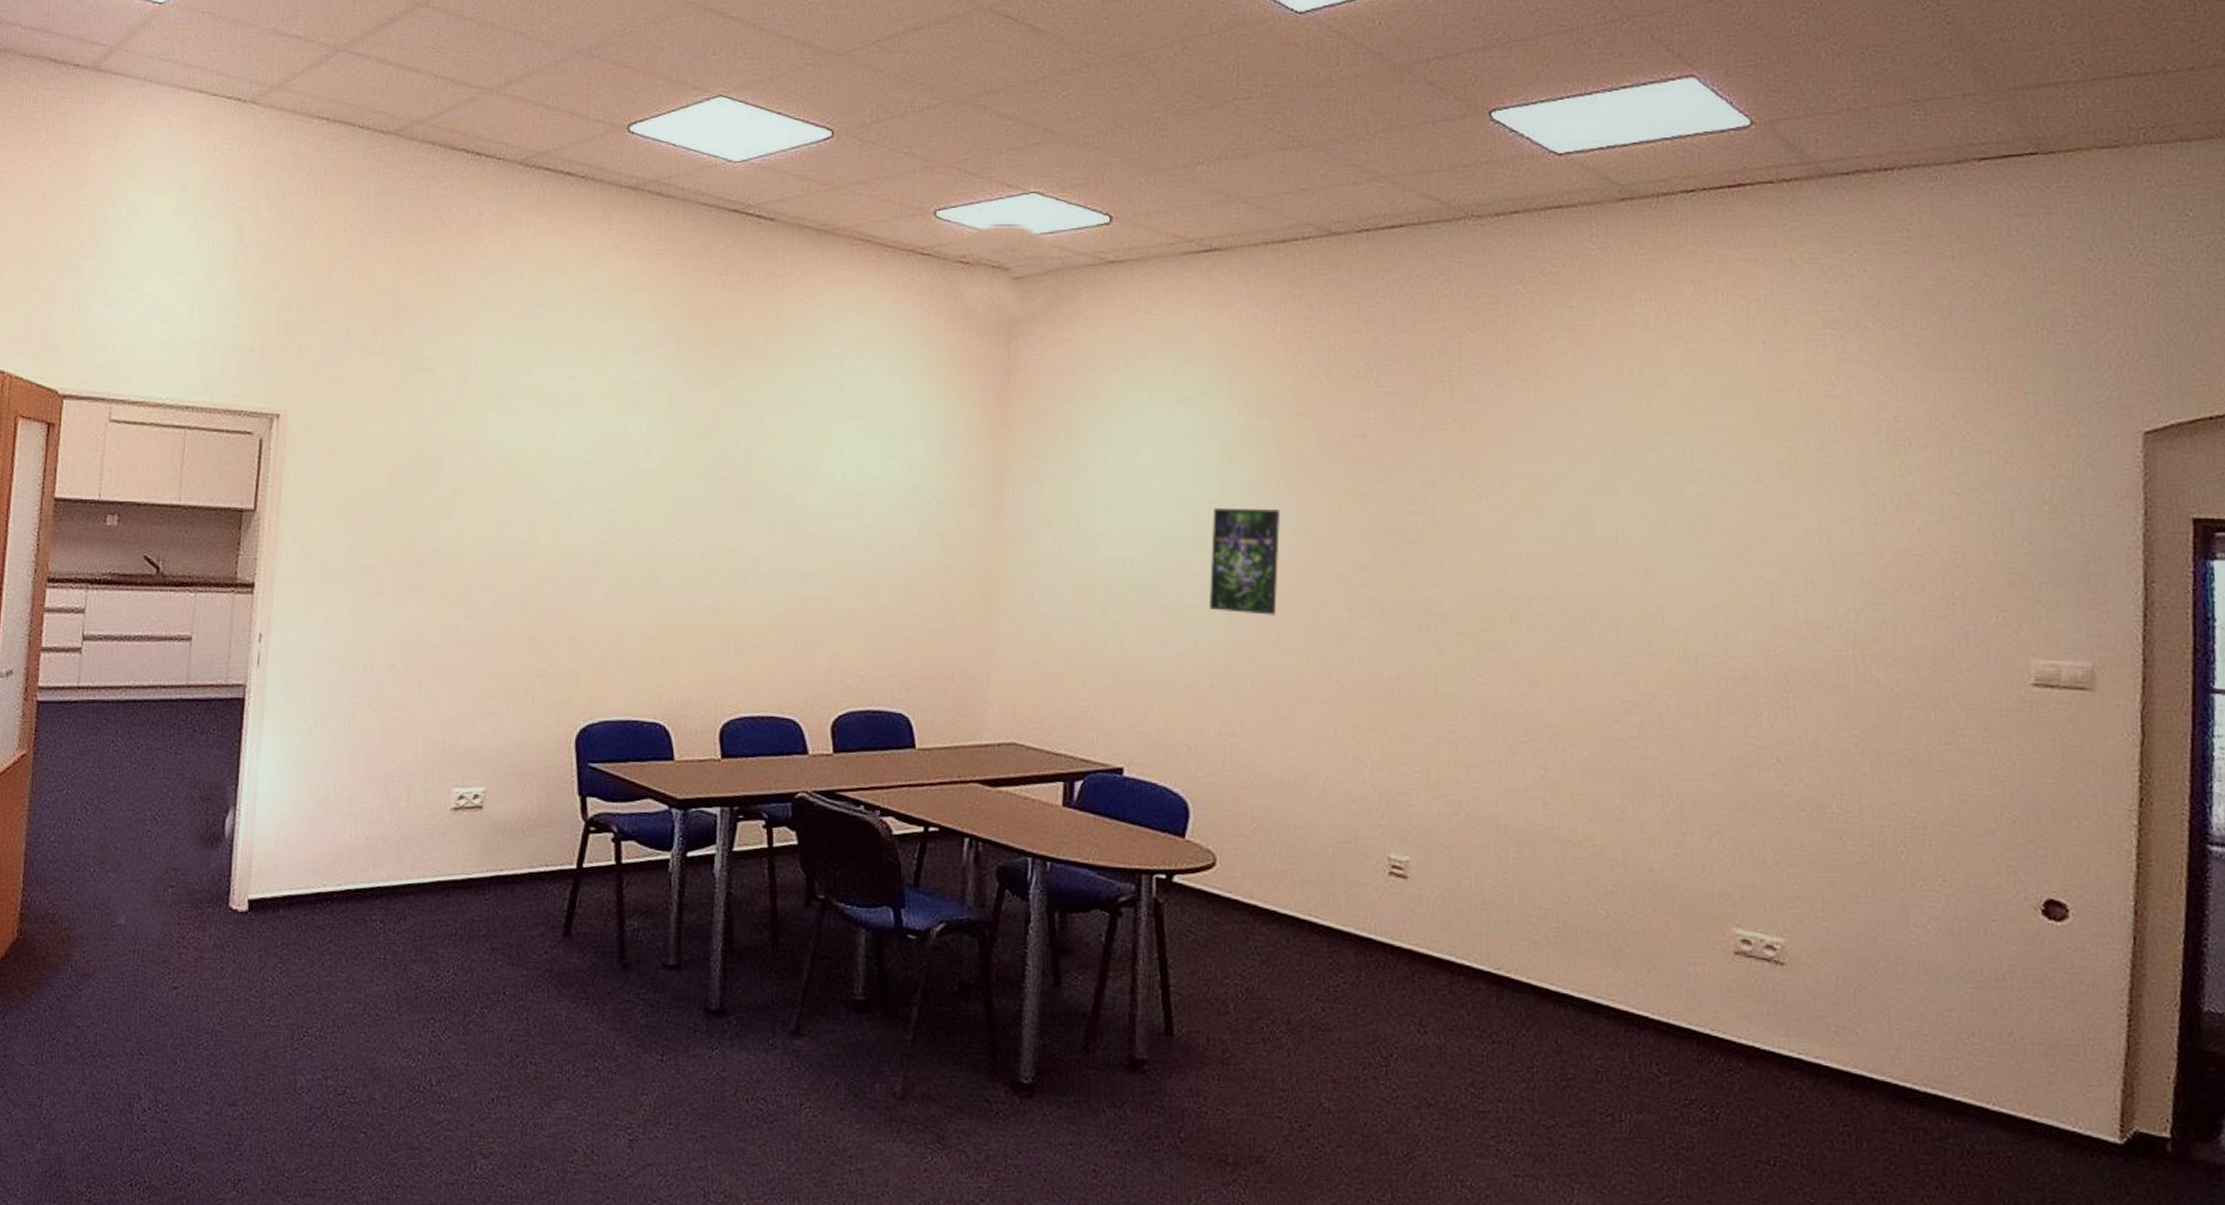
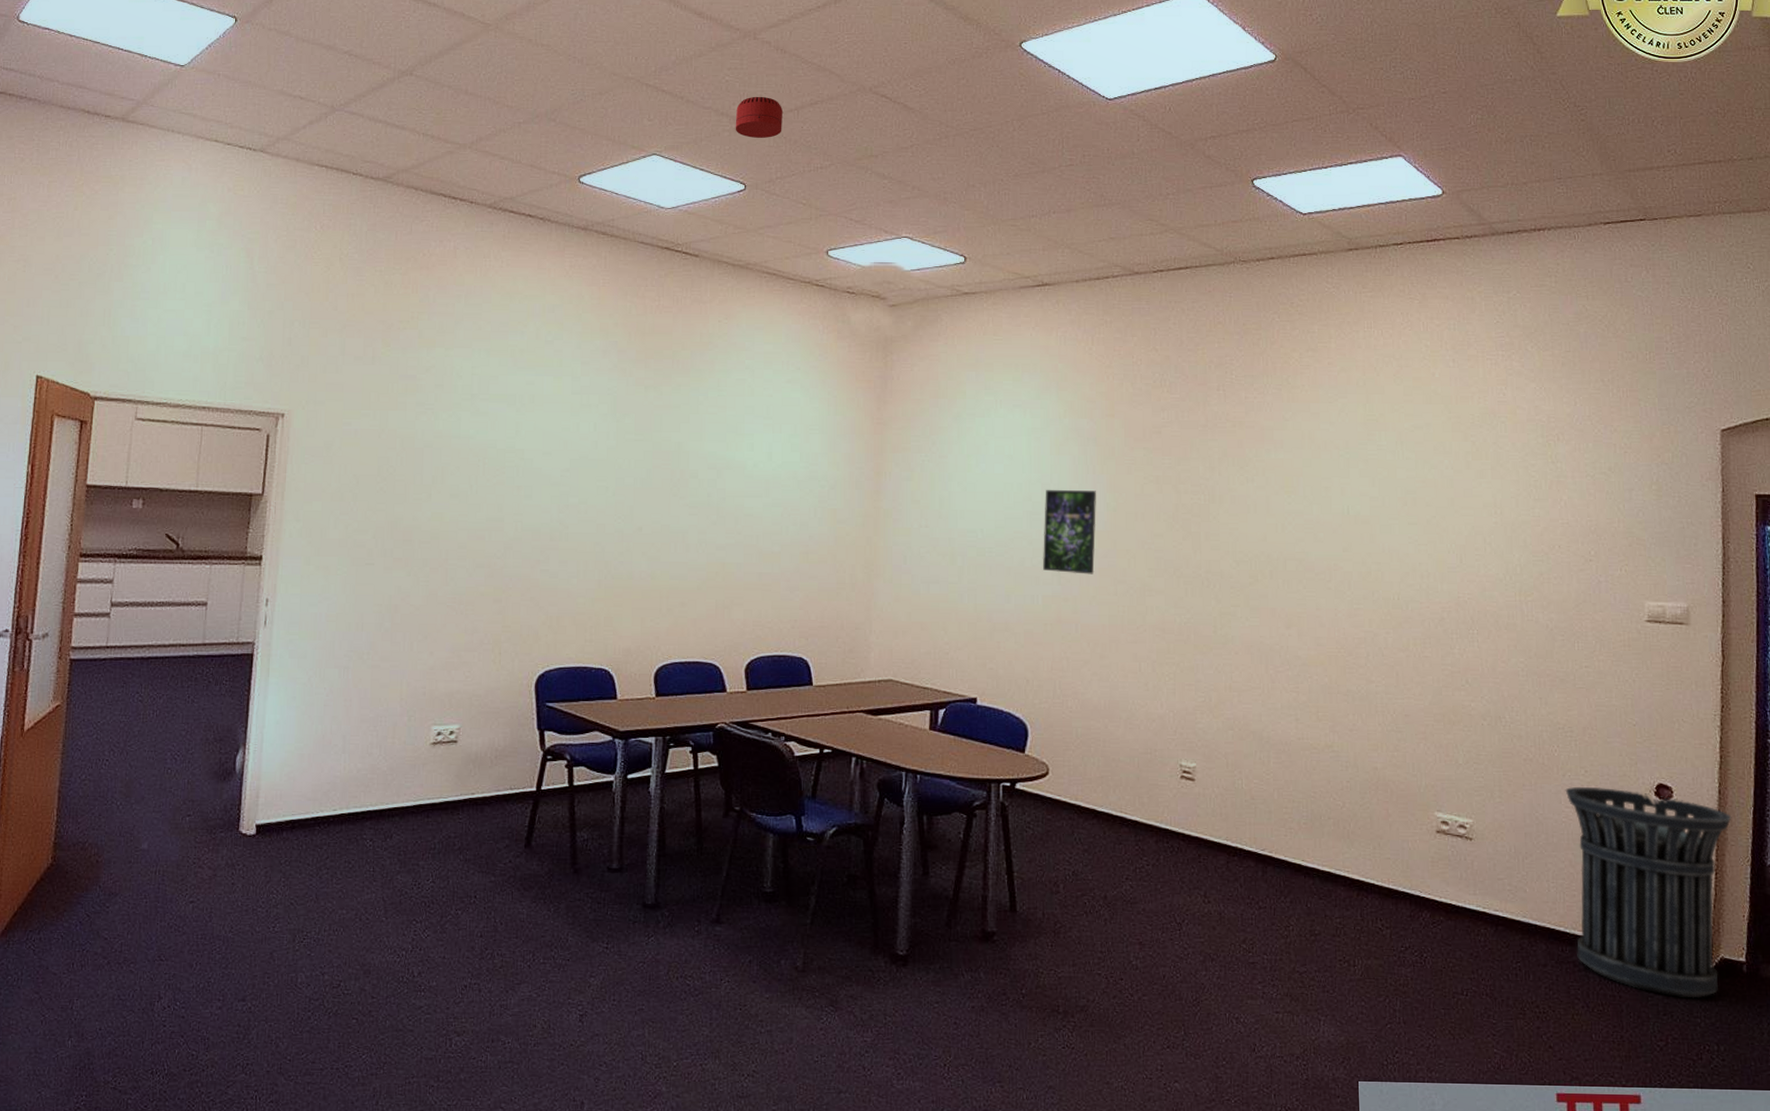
smoke detector: none [820,21,881,74] -> present [735,96,784,139]
trash can: none [1914,900,2153,1183] -> present [1565,787,1732,998]

